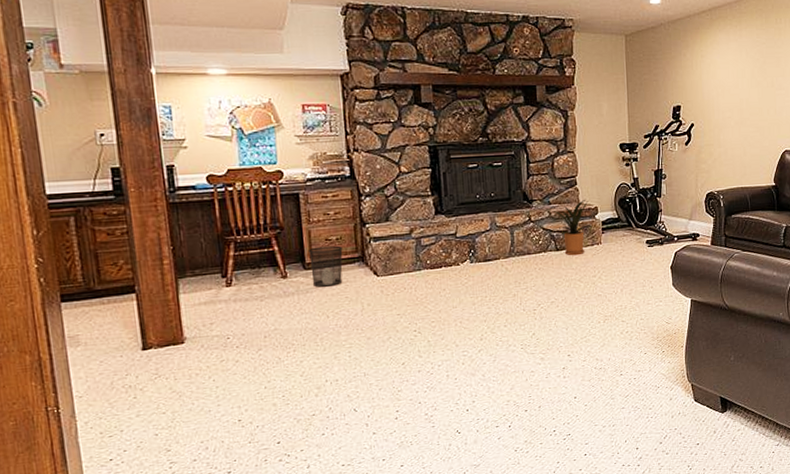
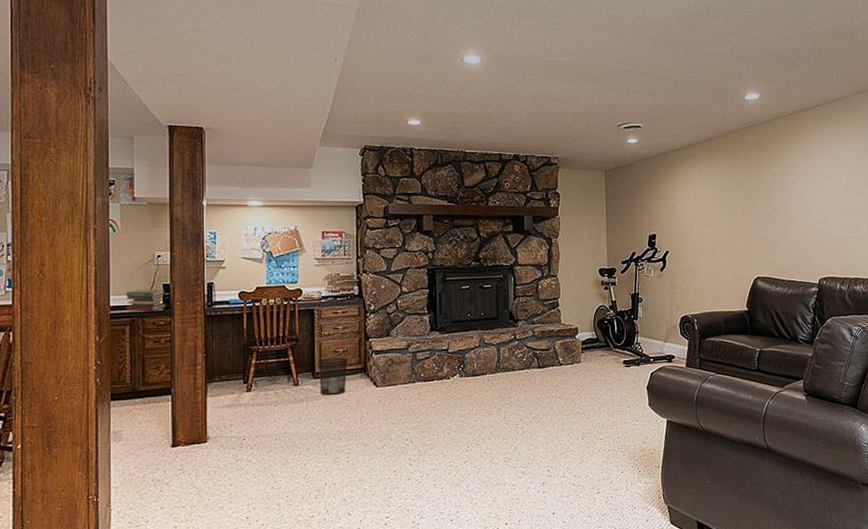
books: none [64,173,117,200] -> present [126,289,166,312]
house plant: present [552,200,594,256] -> none [535,321,574,374]

